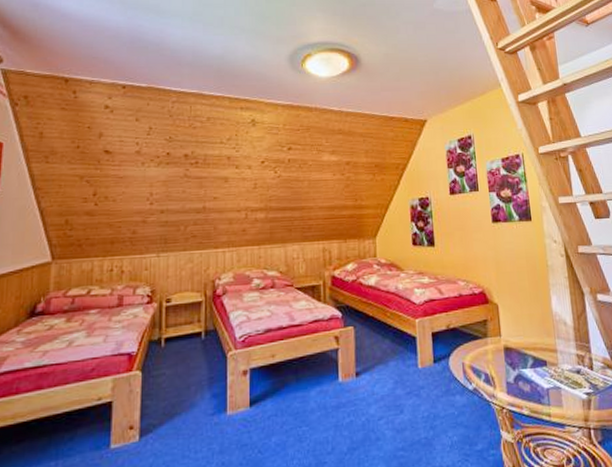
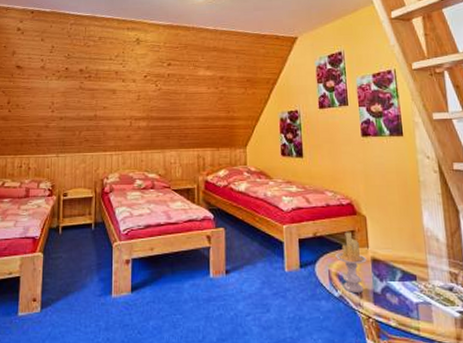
candle: none [469,321,500,384] -> present [335,232,367,293]

